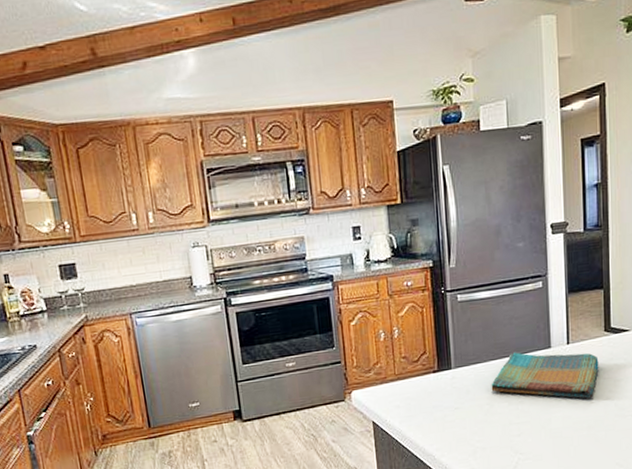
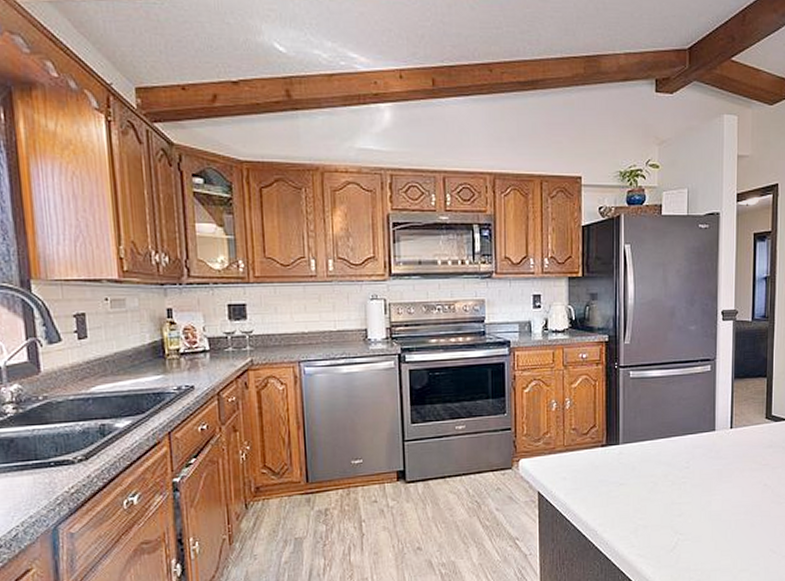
dish towel: present [491,352,599,399] -> none [656,432,759,484]

